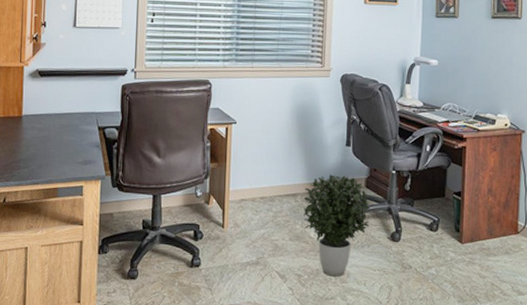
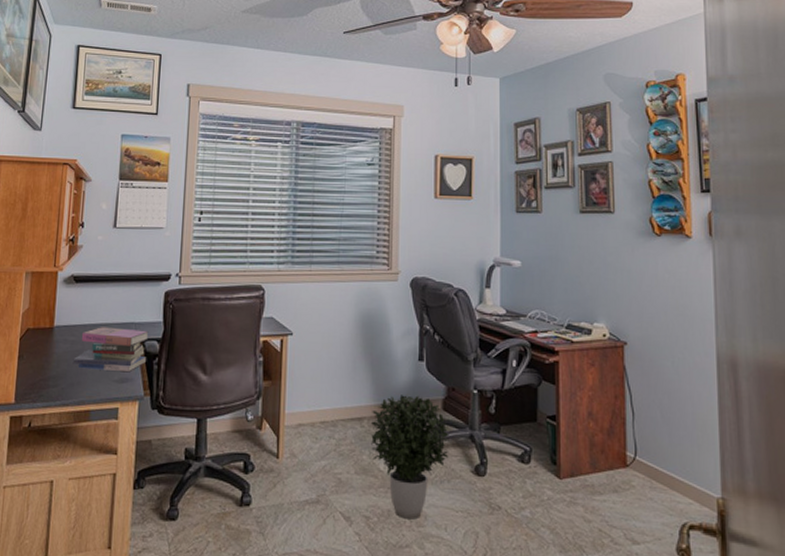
books: none [40,116,108,156] -> present [72,327,149,373]

